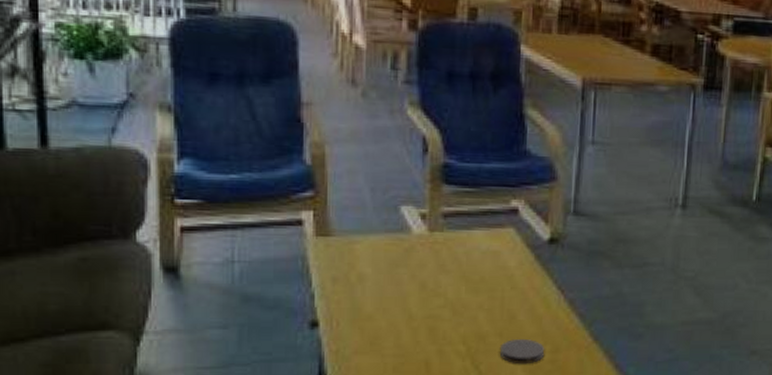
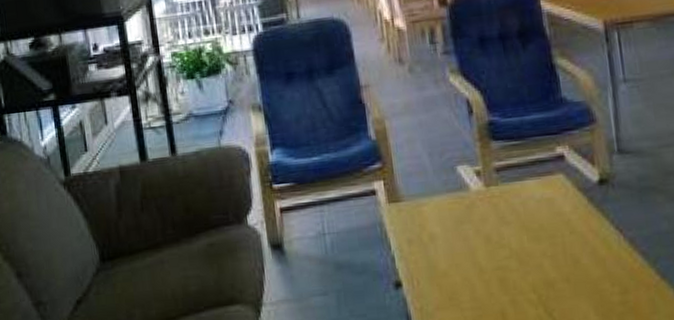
coaster: present [499,339,545,365] -> none [569,282,615,309]

